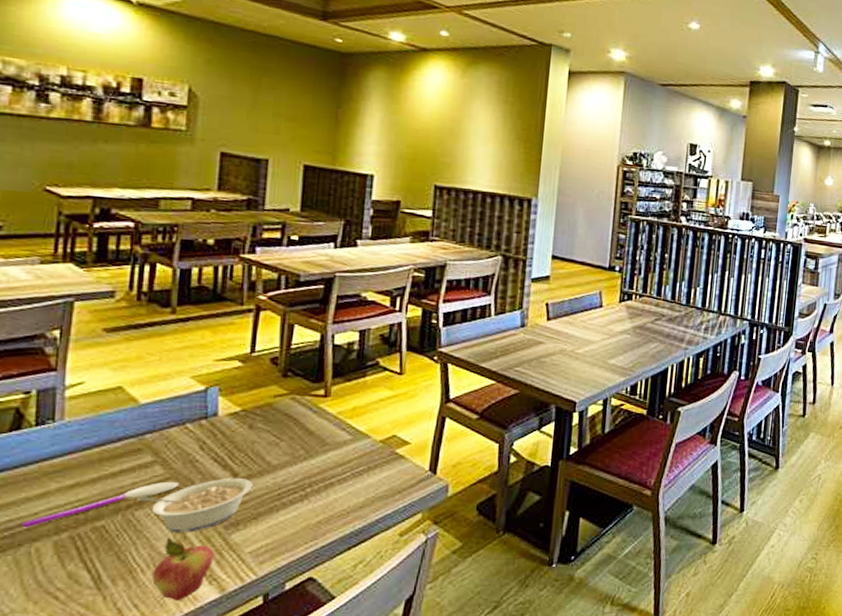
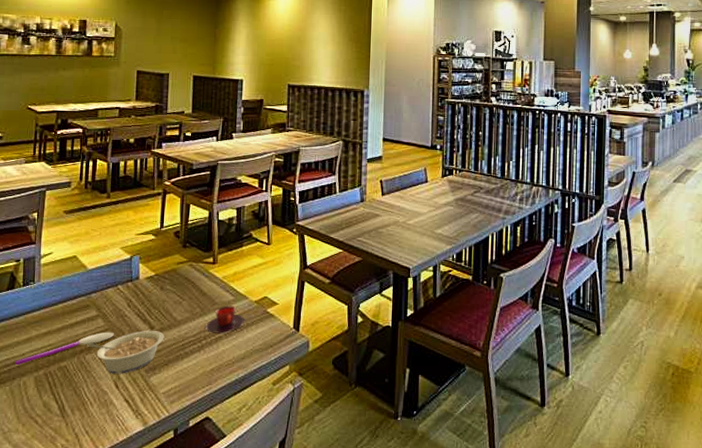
fruit: present [152,538,214,602] -> none [98,378,139,431]
teacup: none [310,446,366,479] -> present [205,305,245,333]

